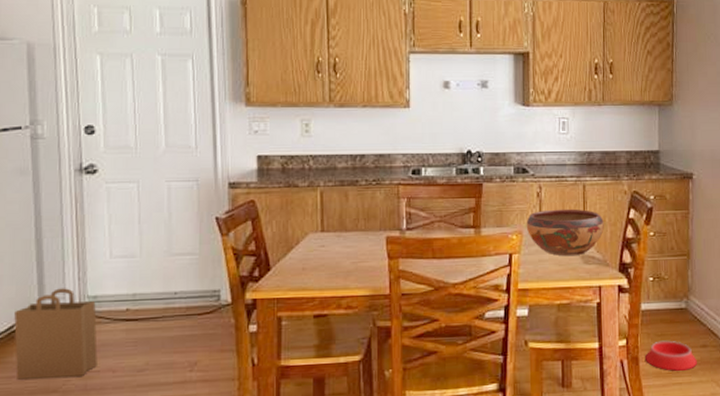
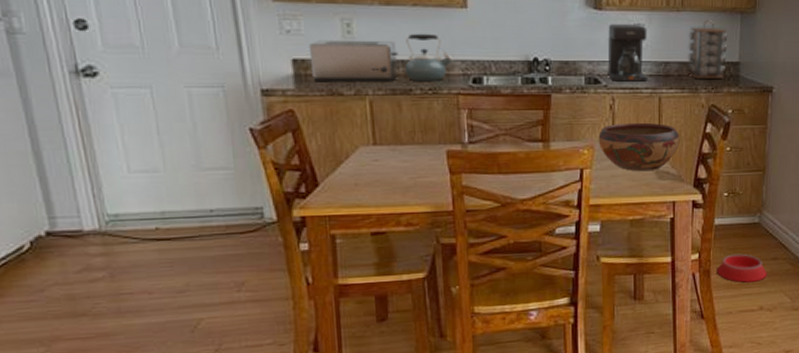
shopping bag: present [14,288,98,380] -> none [21,206,130,304]
toaster: none [272,139,348,176] -> present [308,41,399,82]
kettle: none [352,130,397,174] -> present [404,33,455,82]
coffee maker: none [533,118,573,171] -> present [606,24,648,82]
spice rack: none [609,112,647,168] -> present [687,19,728,80]

